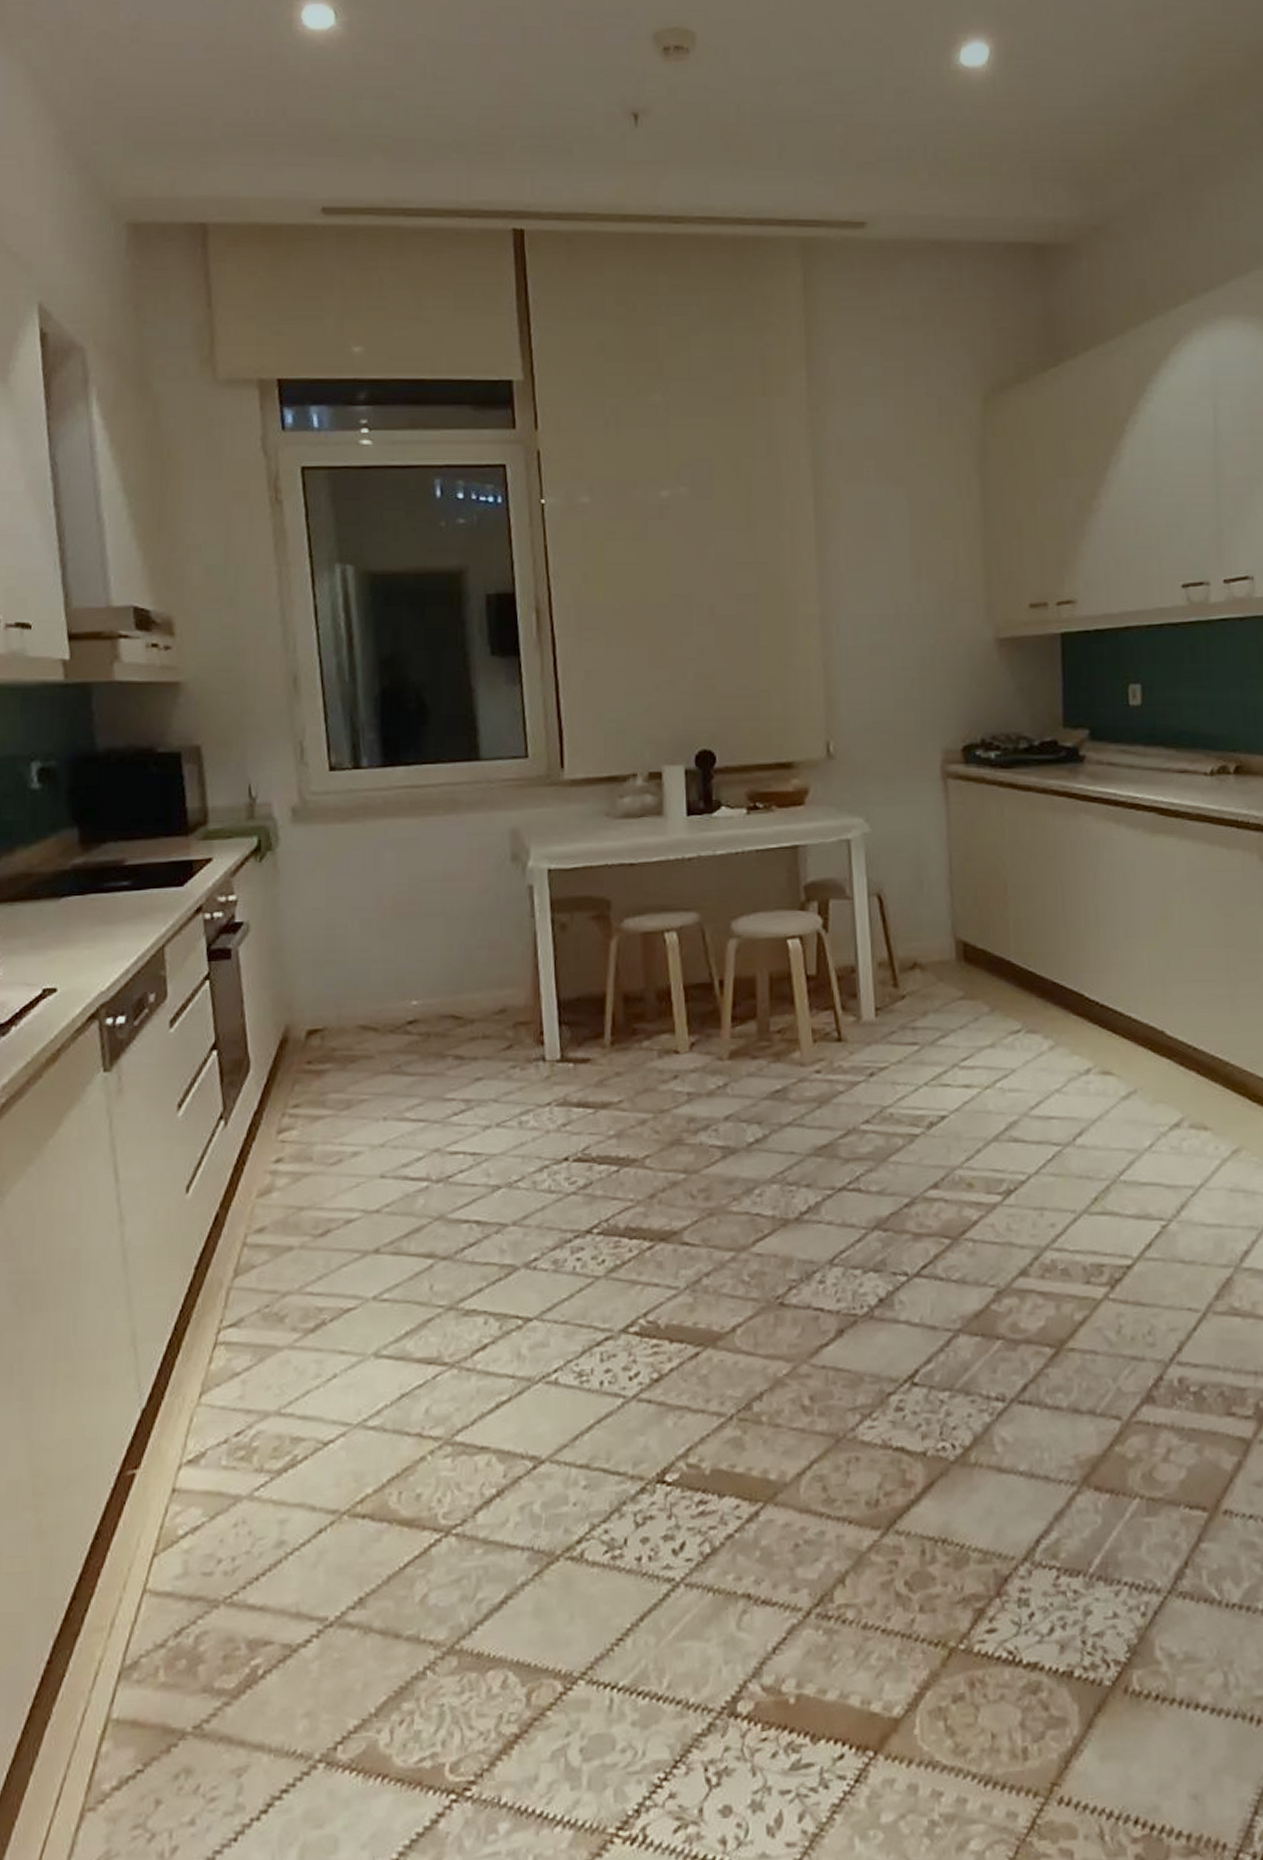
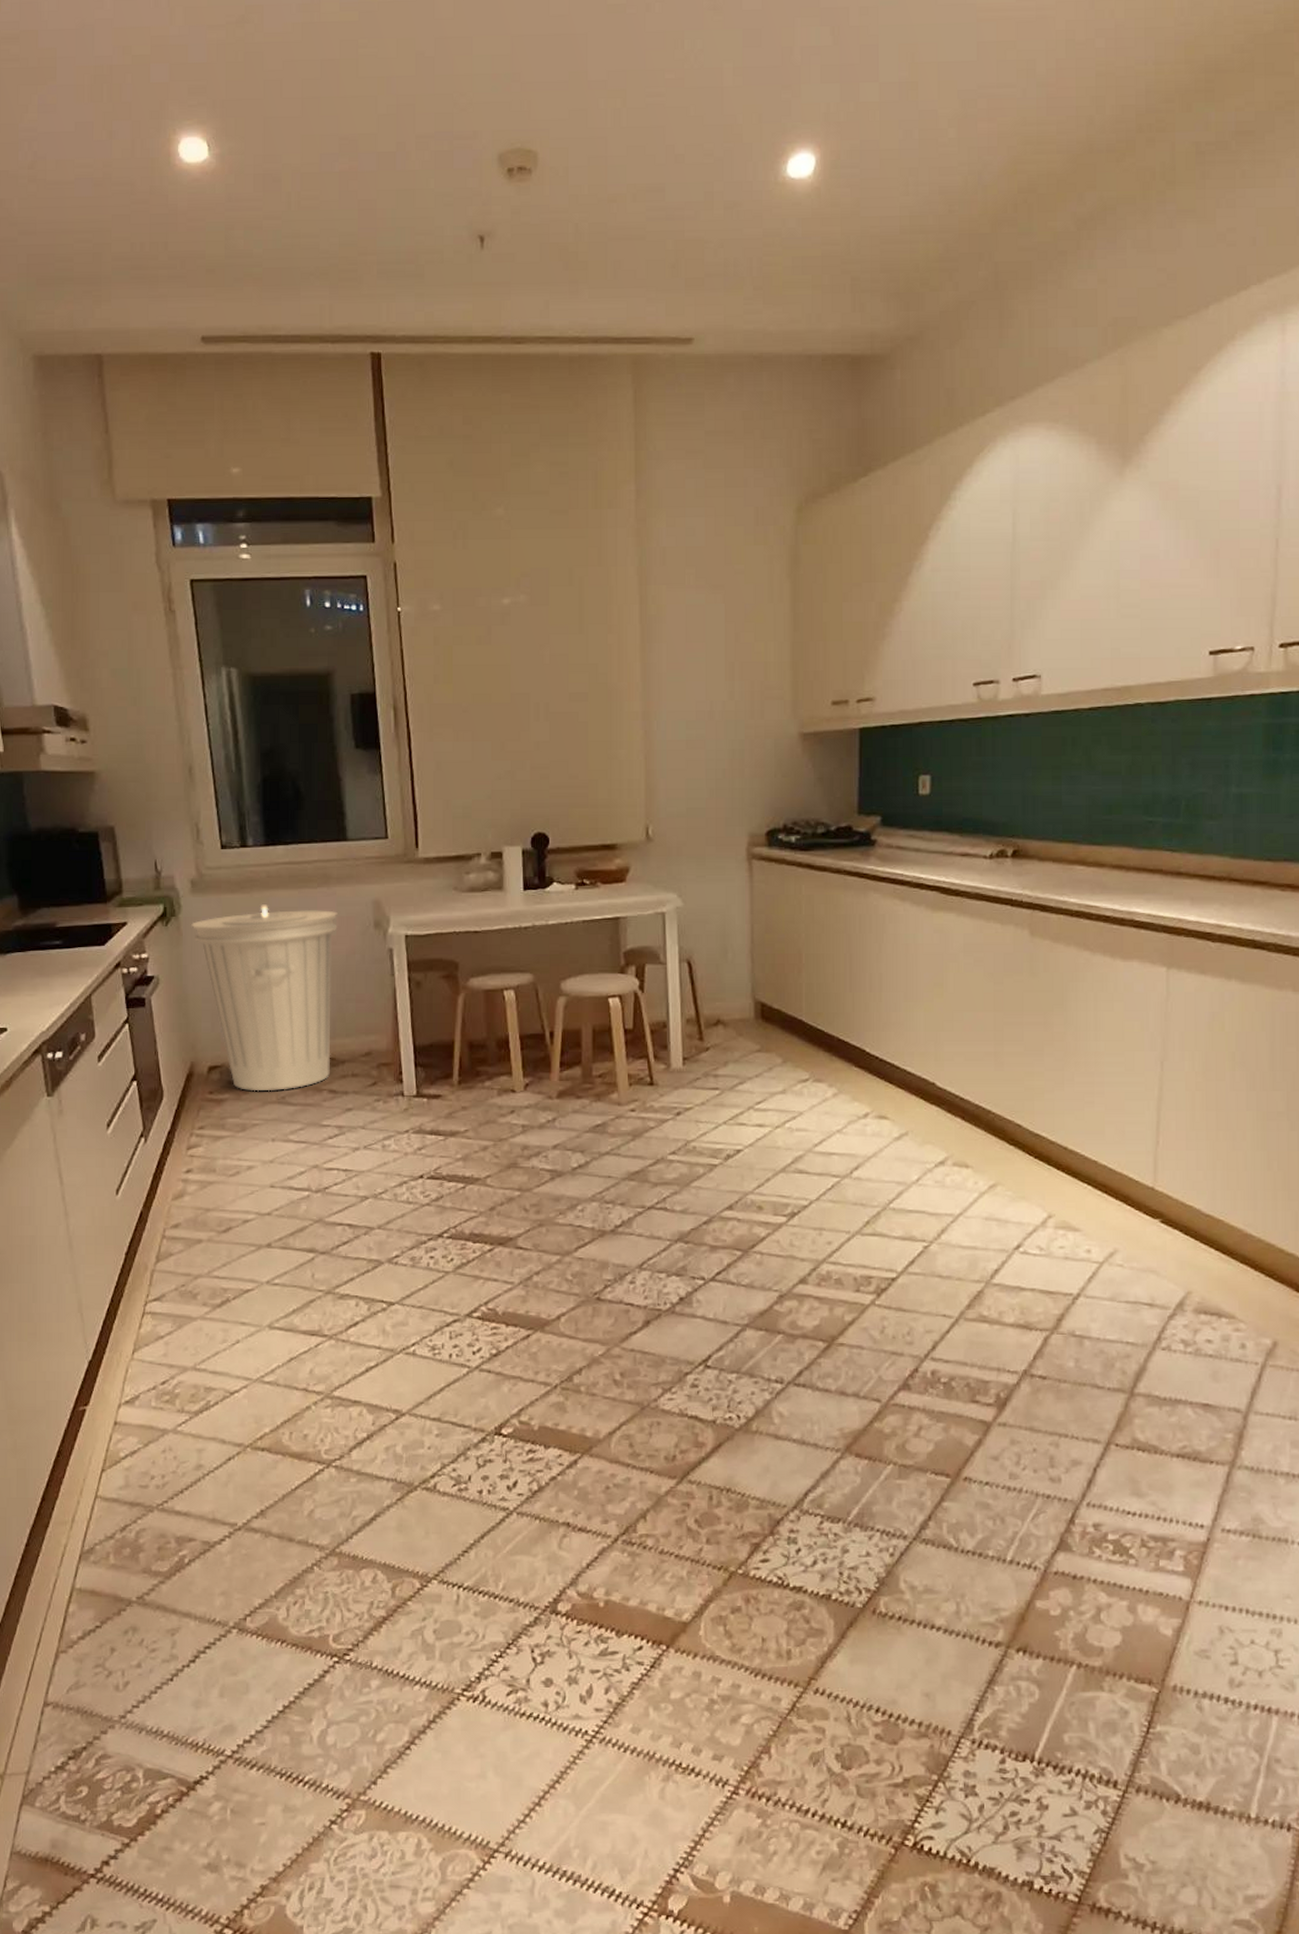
trash can: none [291,835,468,1060] -> present [191,904,338,1092]

